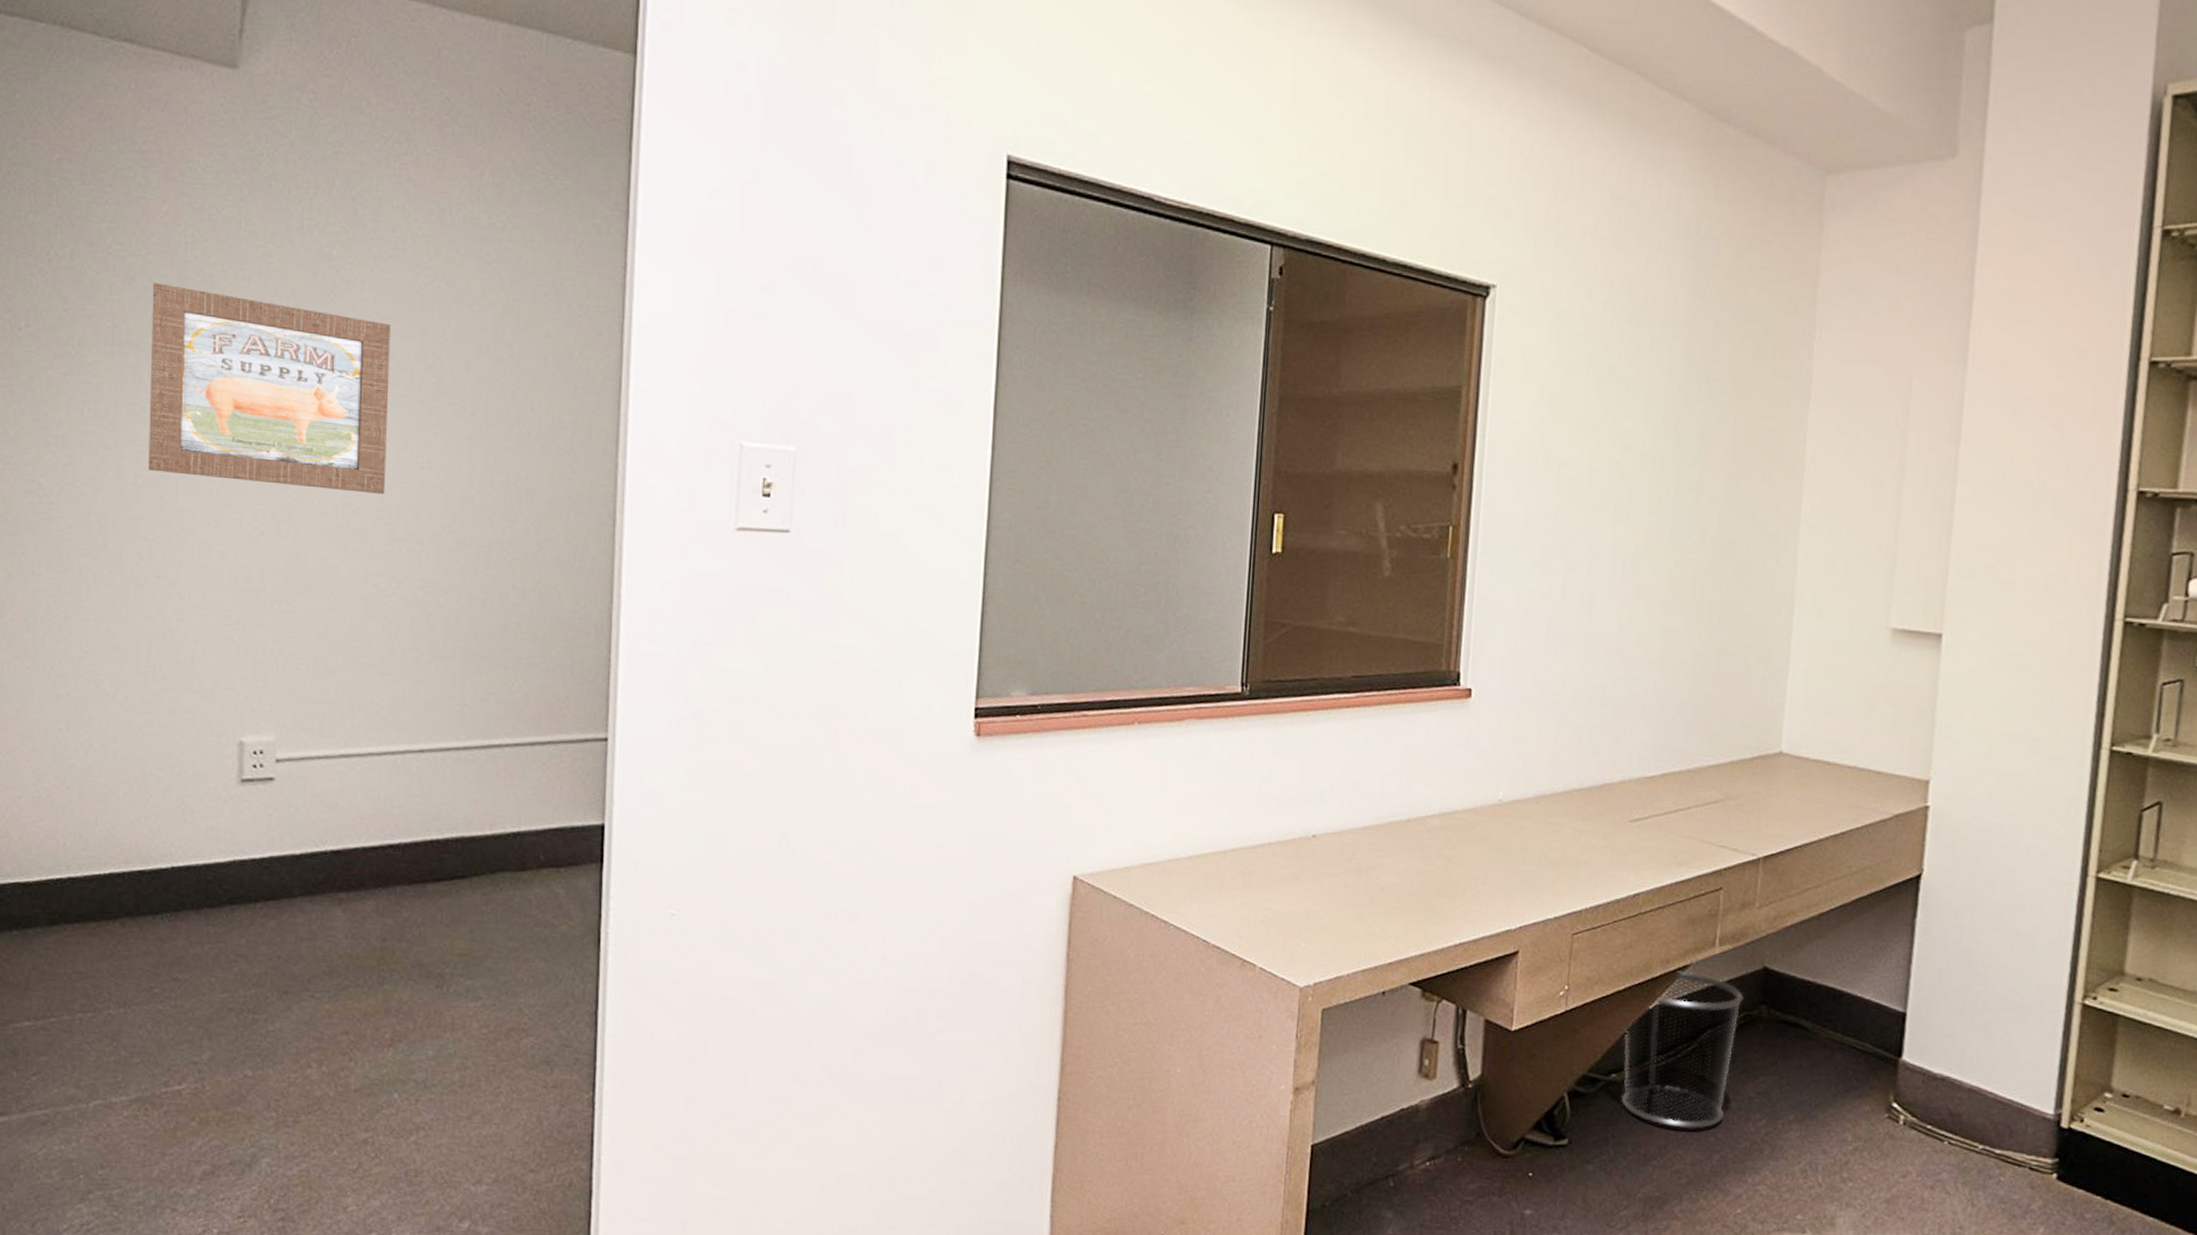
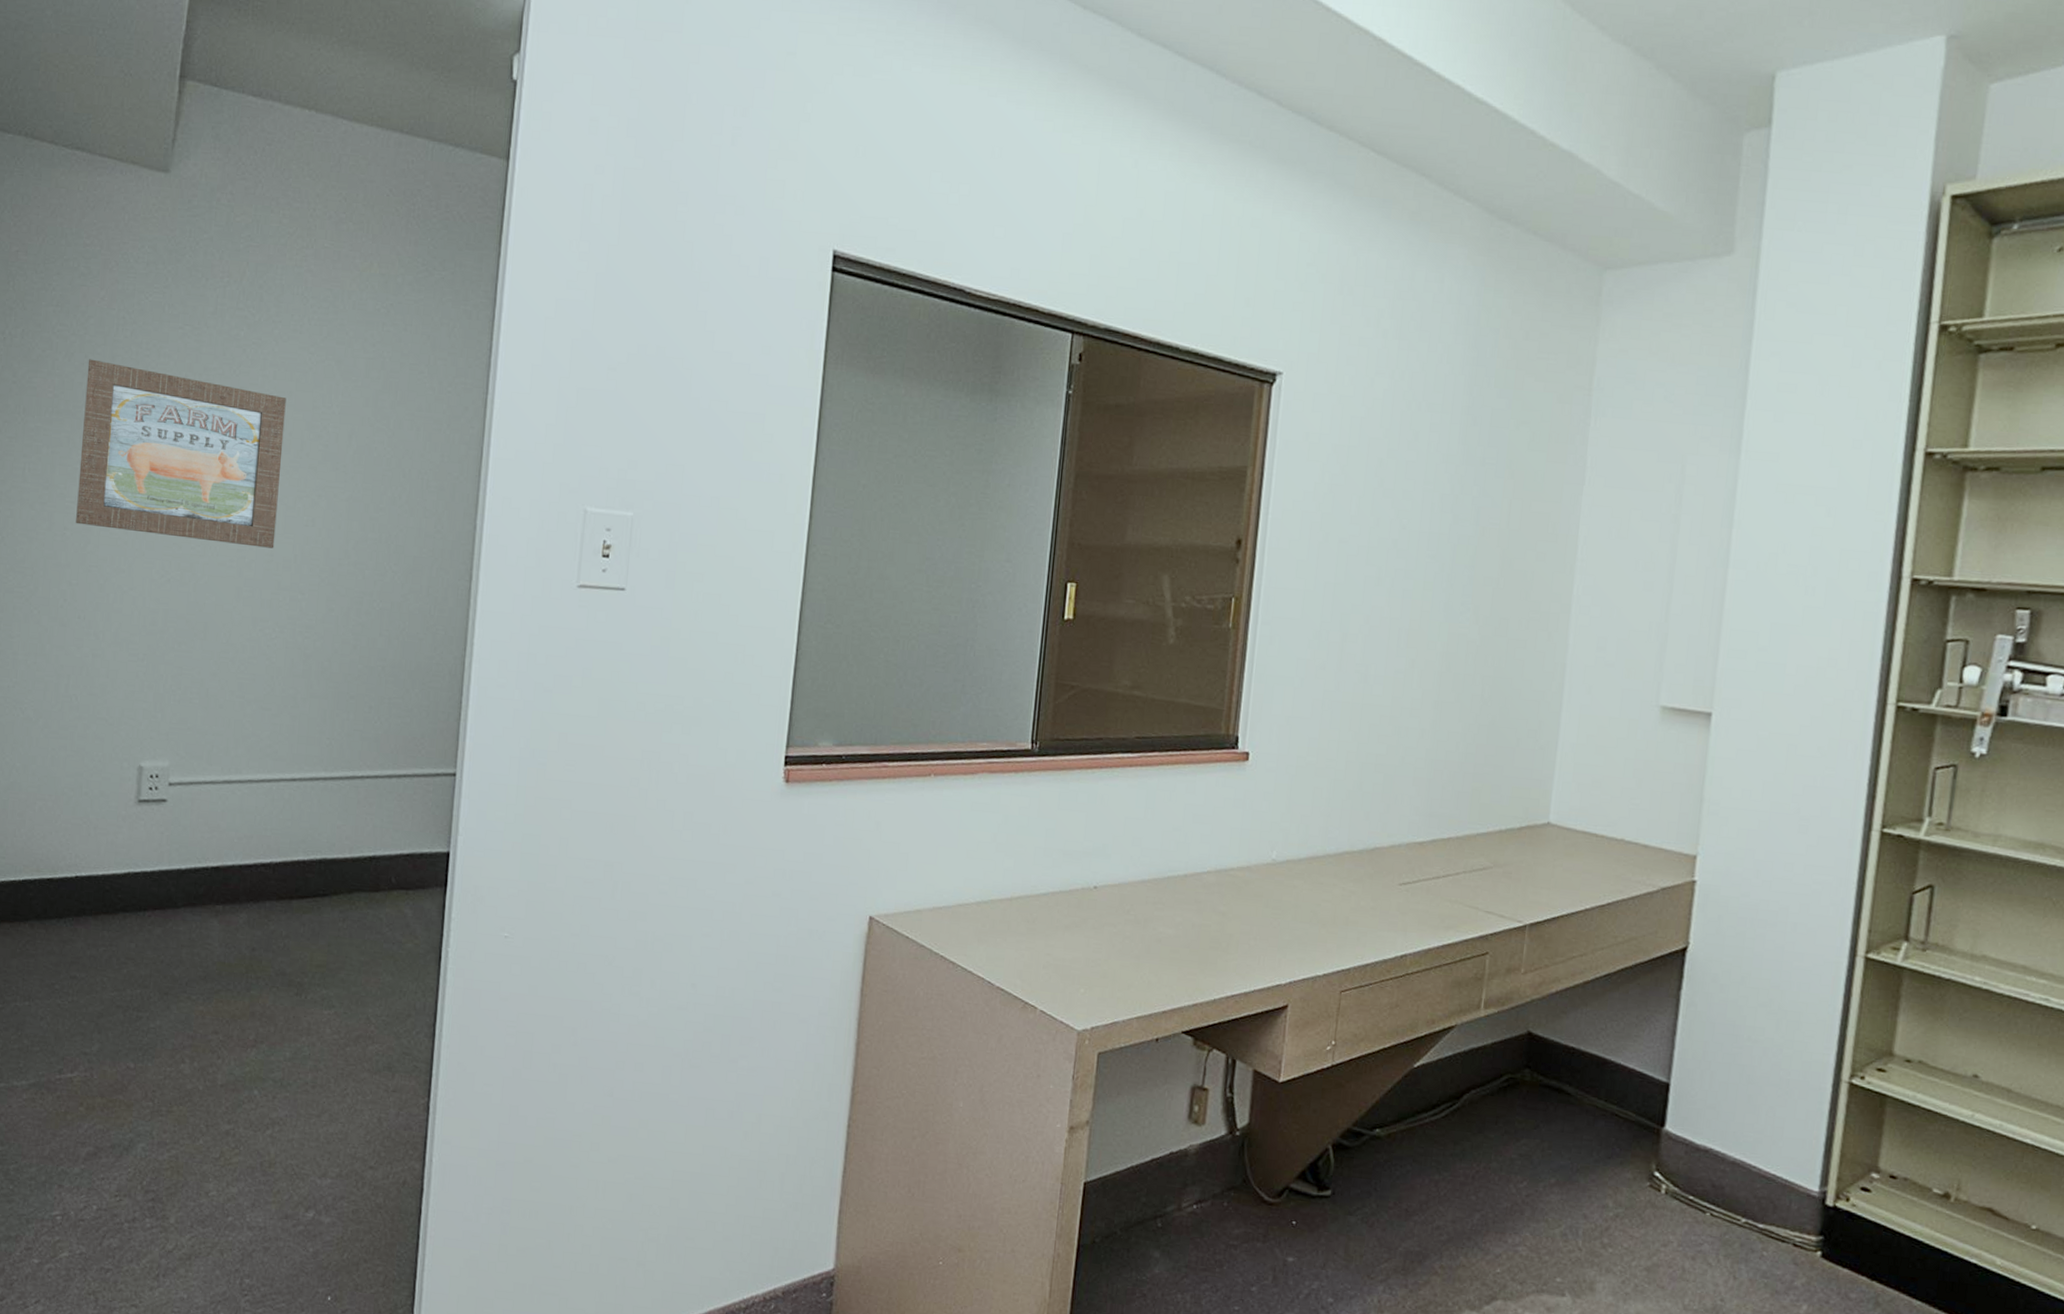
waste bin: present [1621,971,1744,1129] -> none [1384,1032,1507,1187]

